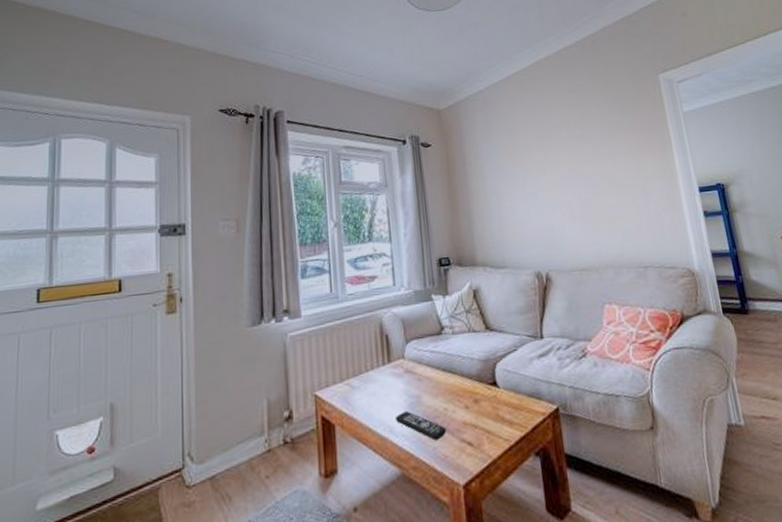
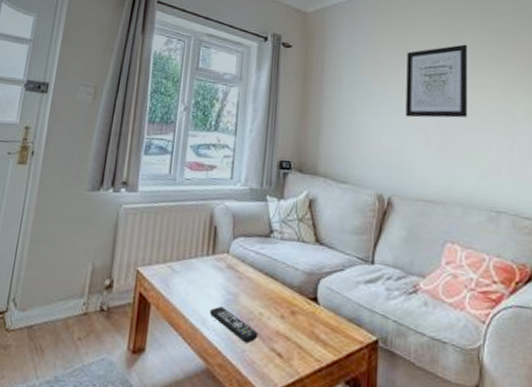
wall art: none [541,117,605,195] -> present [405,44,468,118]

